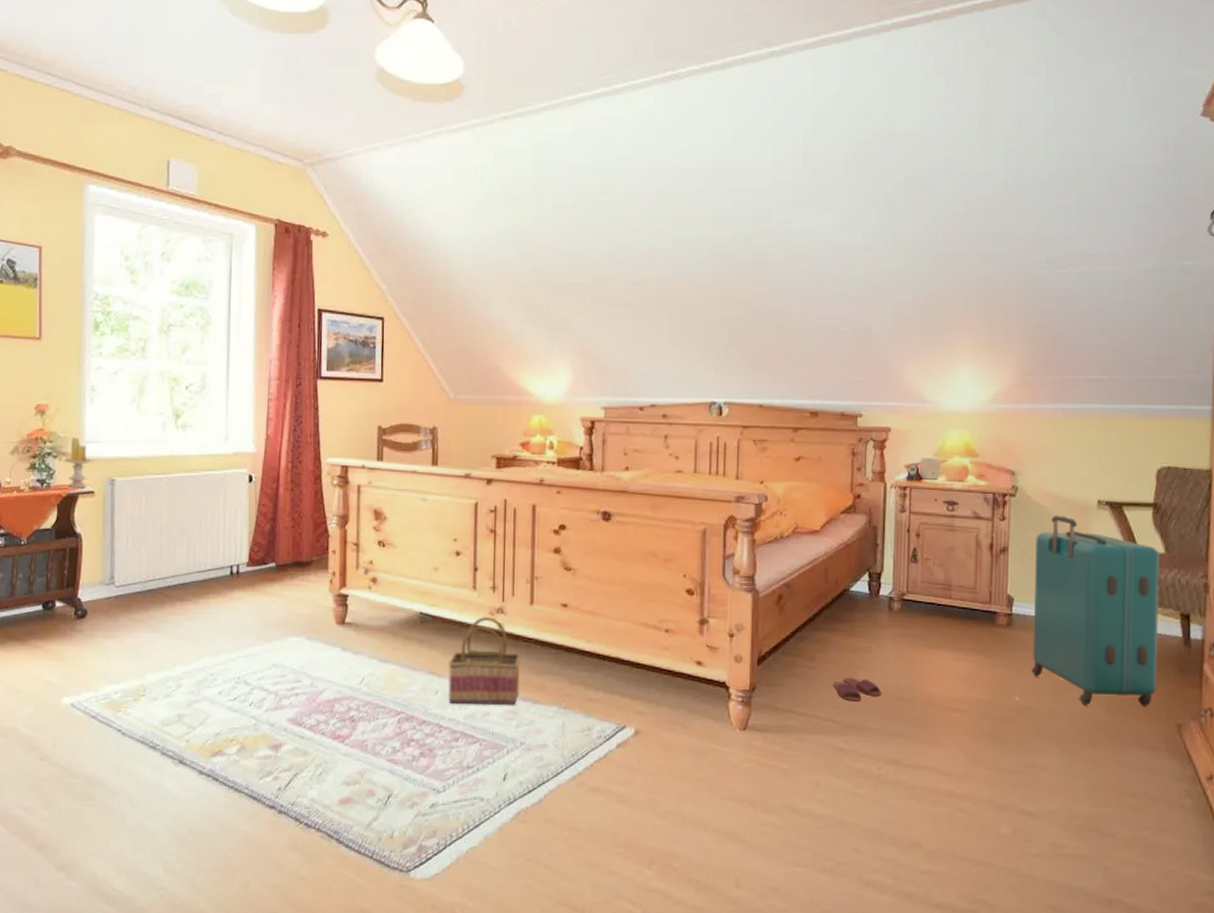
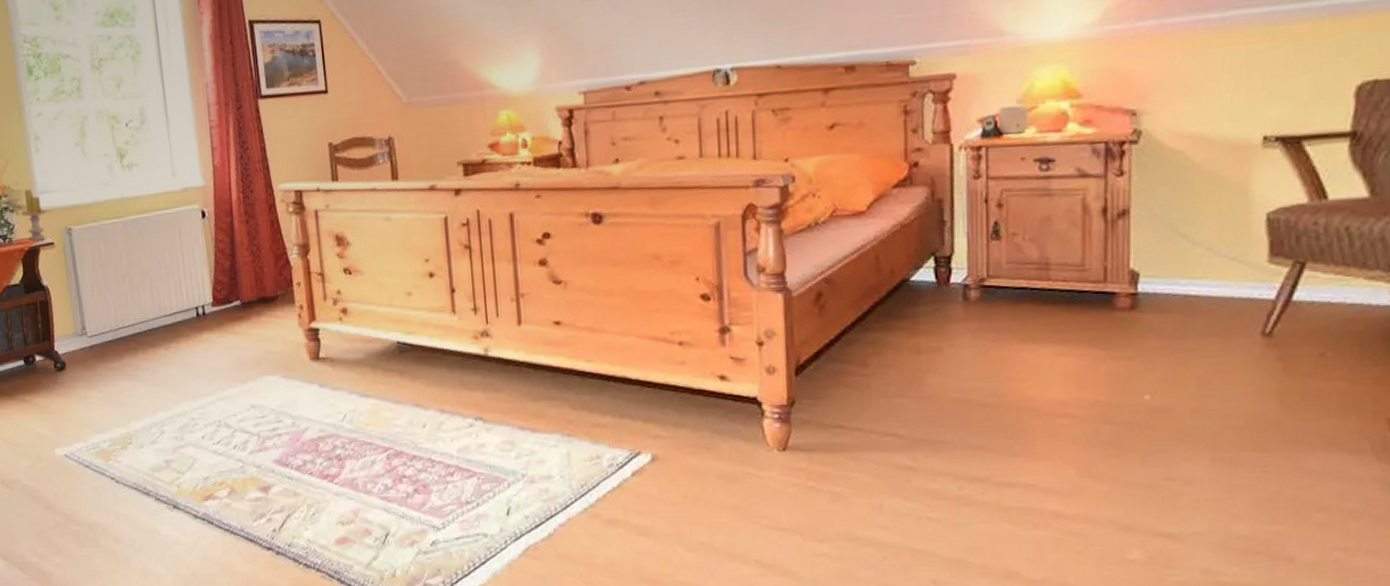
basket: present [448,616,522,706] -> none [433,341,515,438]
slippers: present [833,677,881,702] -> none [894,383,958,412]
suitcase: present [1032,516,1160,707] -> none [1168,161,1361,401]

